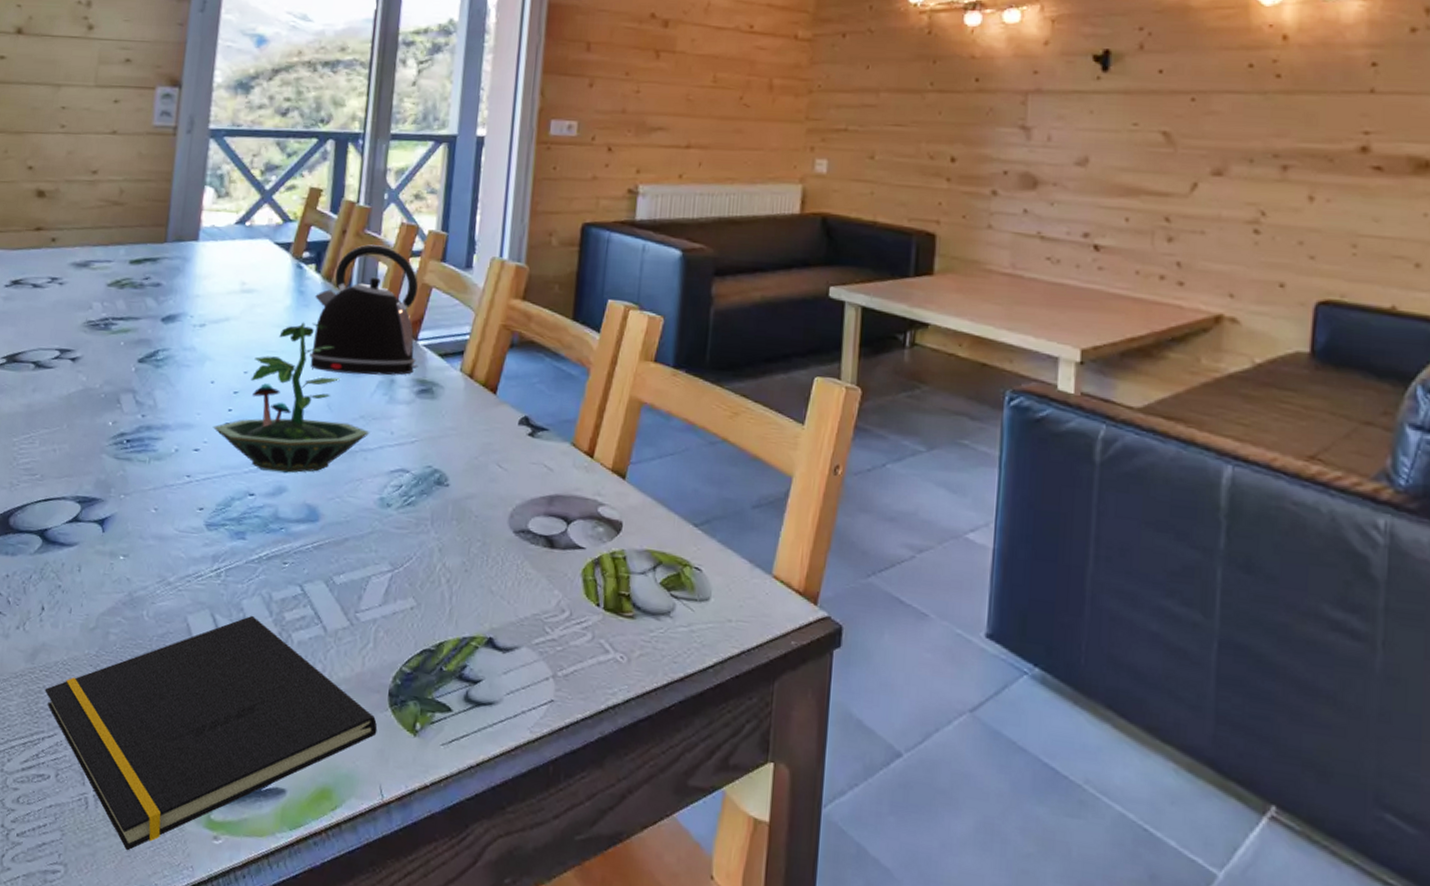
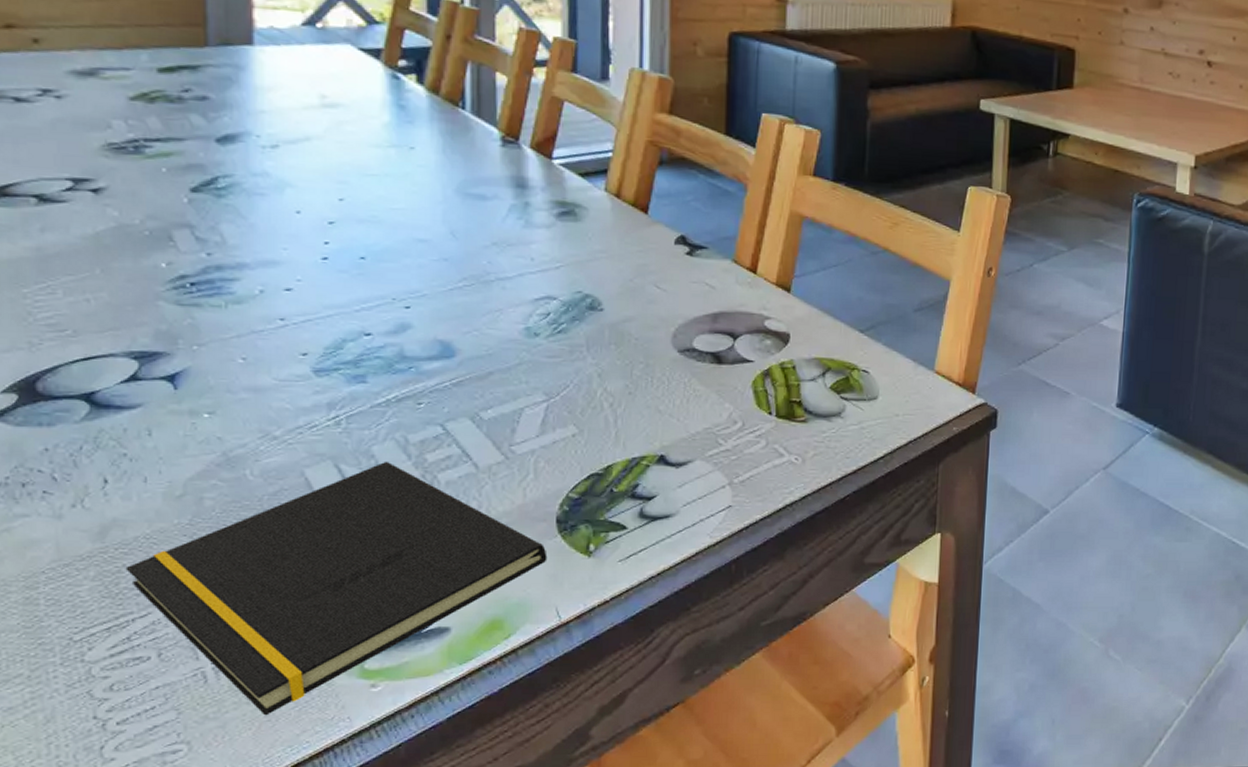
terrarium: present [212,322,370,473] -> none [306,140,506,308]
kettle: present [309,244,419,376] -> none [420,52,556,198]

